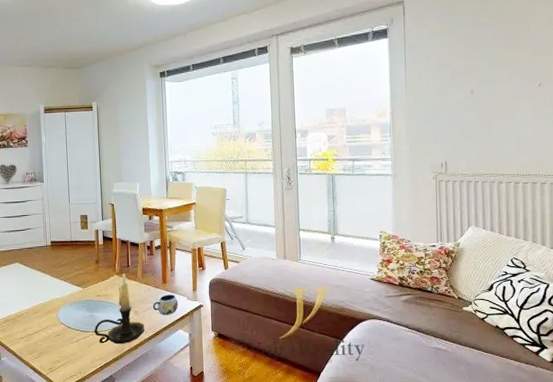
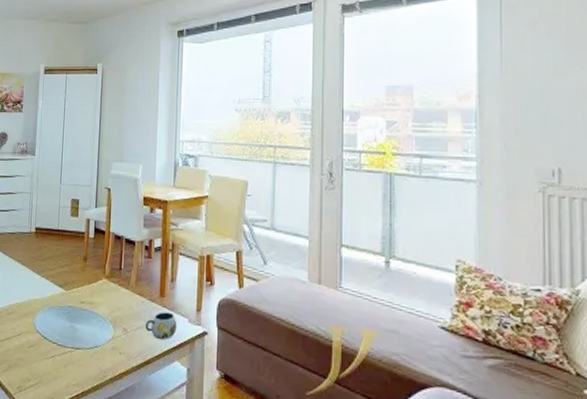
candle holder: present [94,272,145,345] -> none [73,276,134,370]

